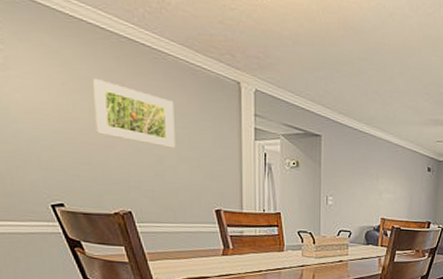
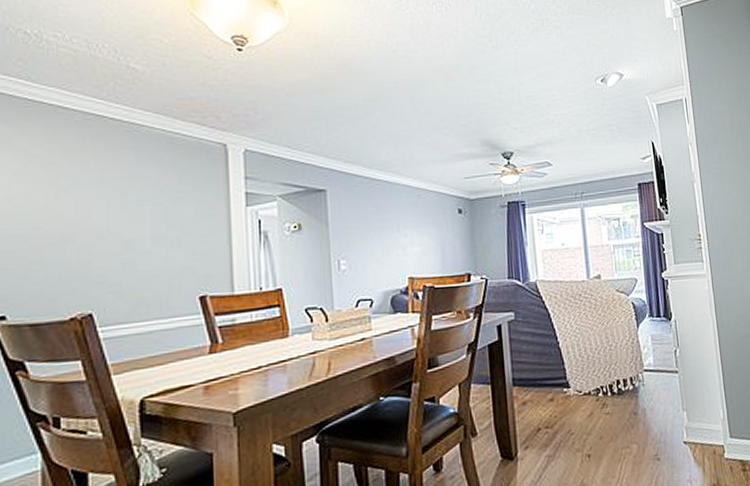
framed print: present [93,79,175,149] -> none [52,163,149,230]

